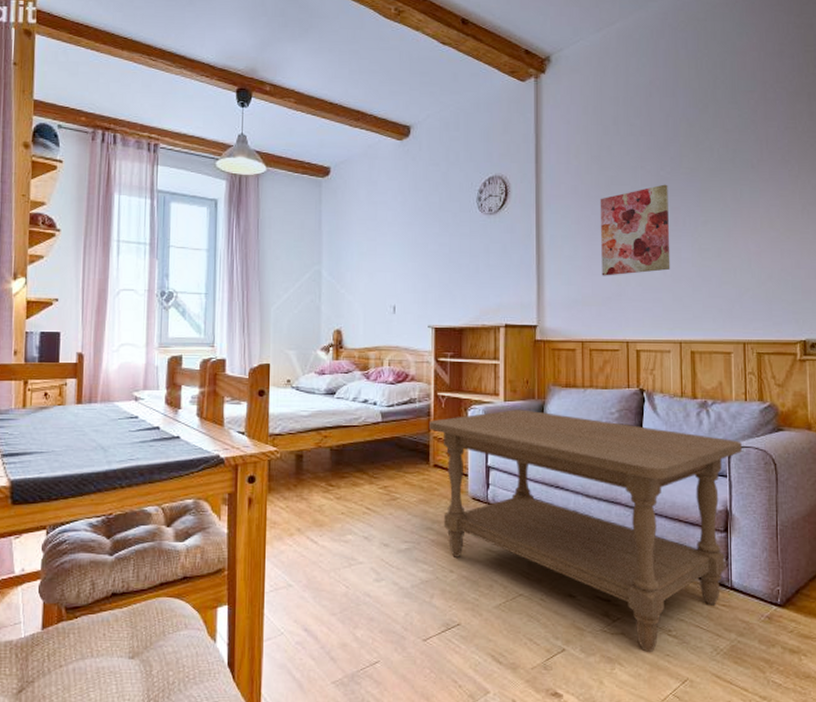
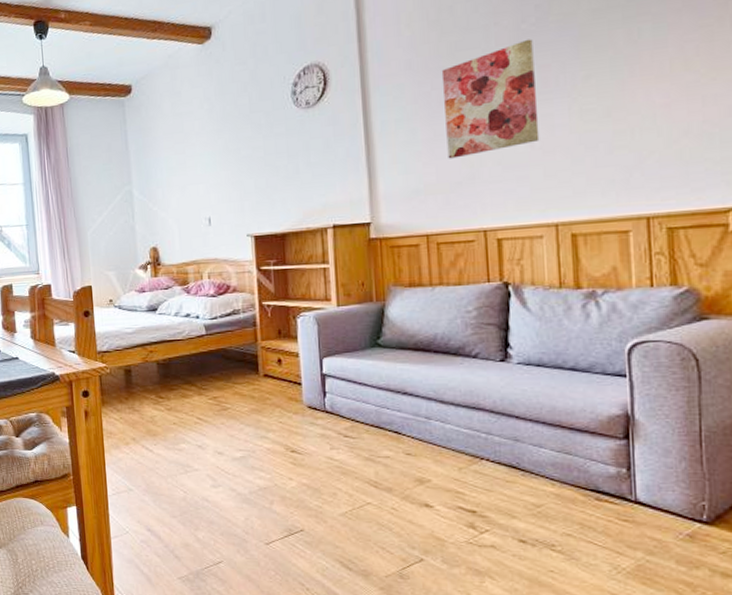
coffee table: present [429,409,742,652] -> none [256,313,647,567]

